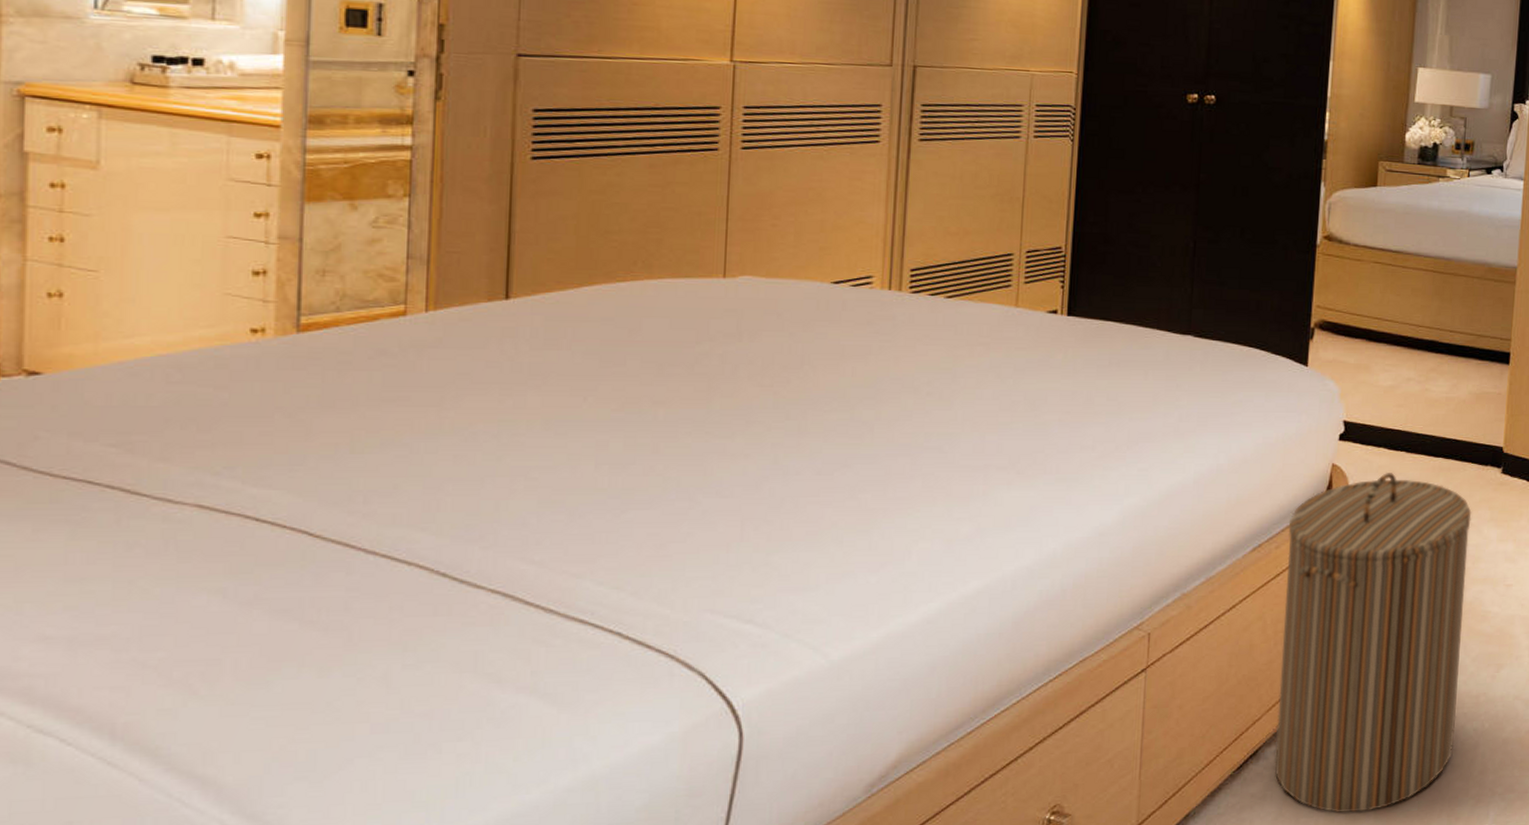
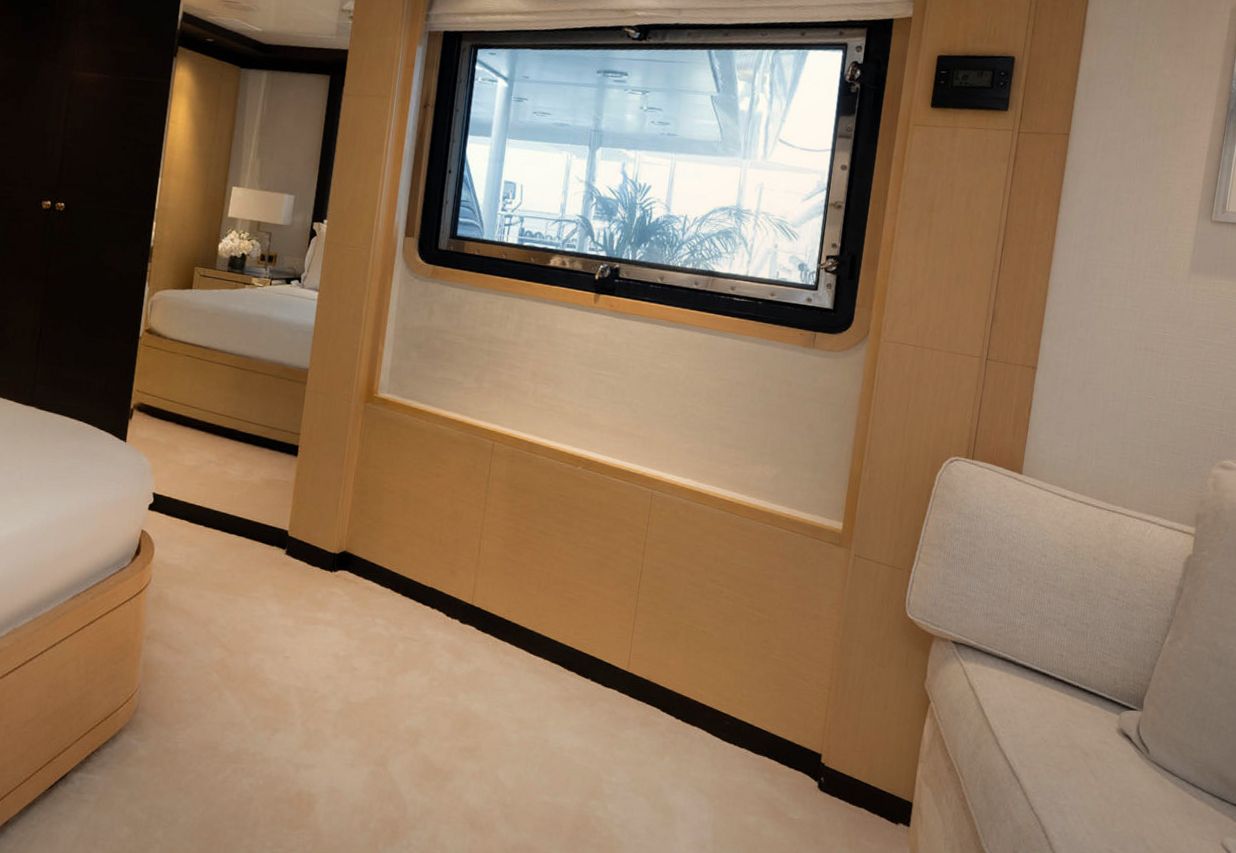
laundry hamper: present [1274,473,1472,813] -> none [79,543,258,844]

